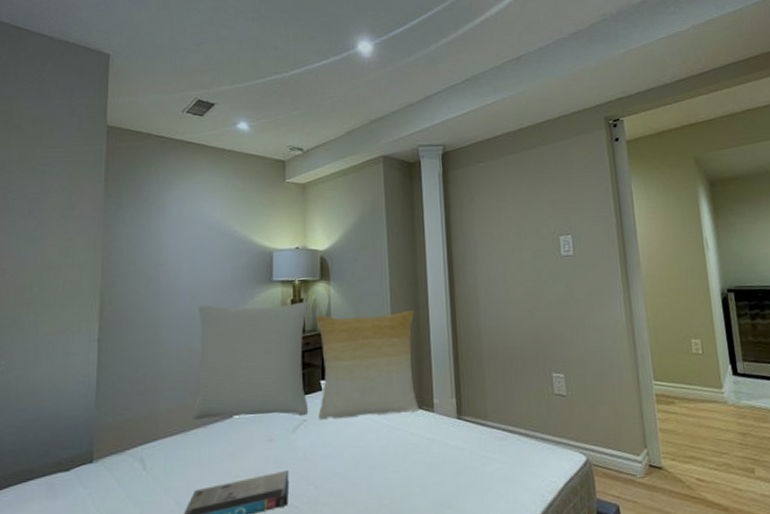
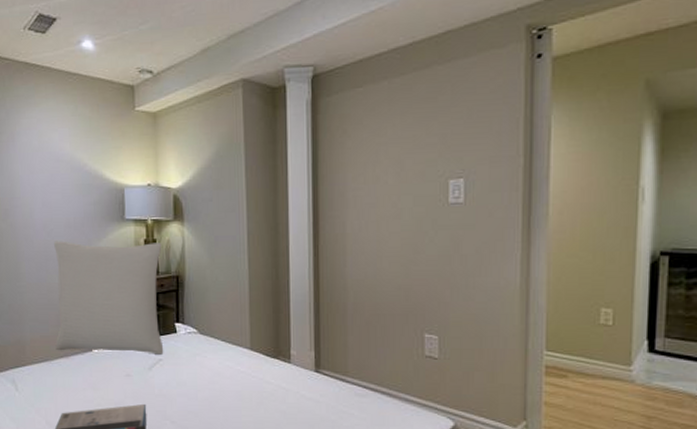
pillow: present [316,310,420,419] -> none [169,257,276,361]

